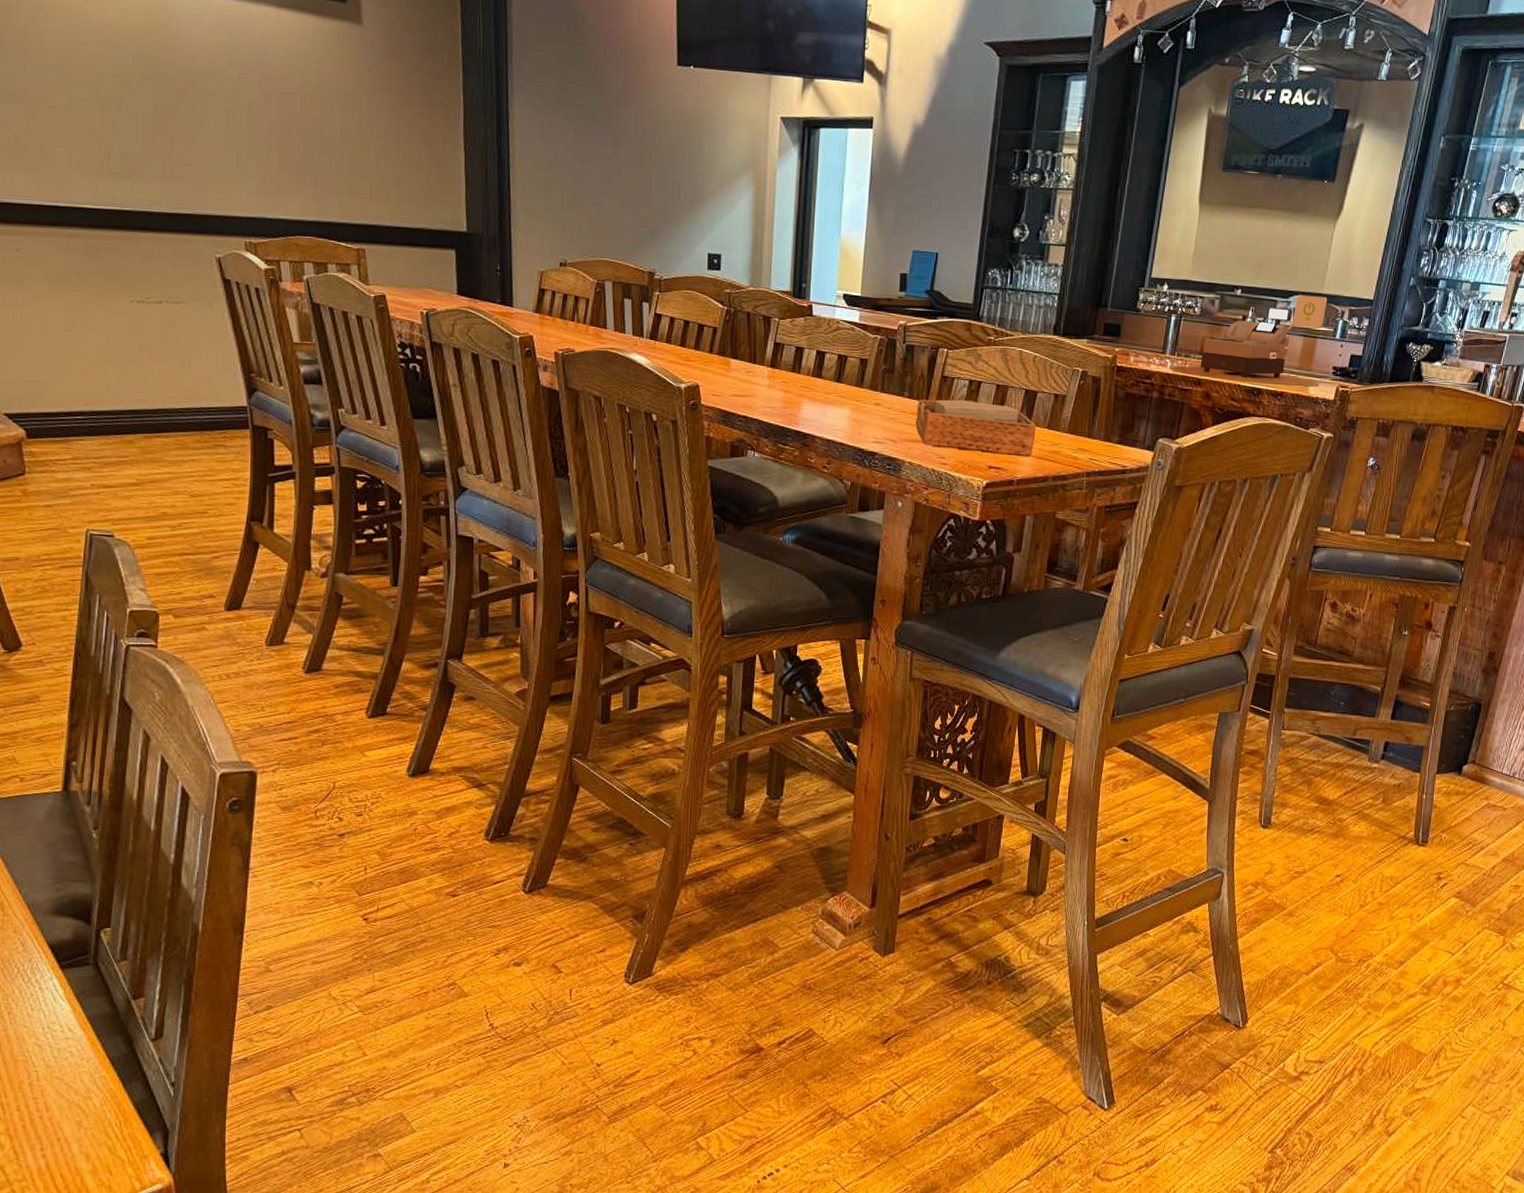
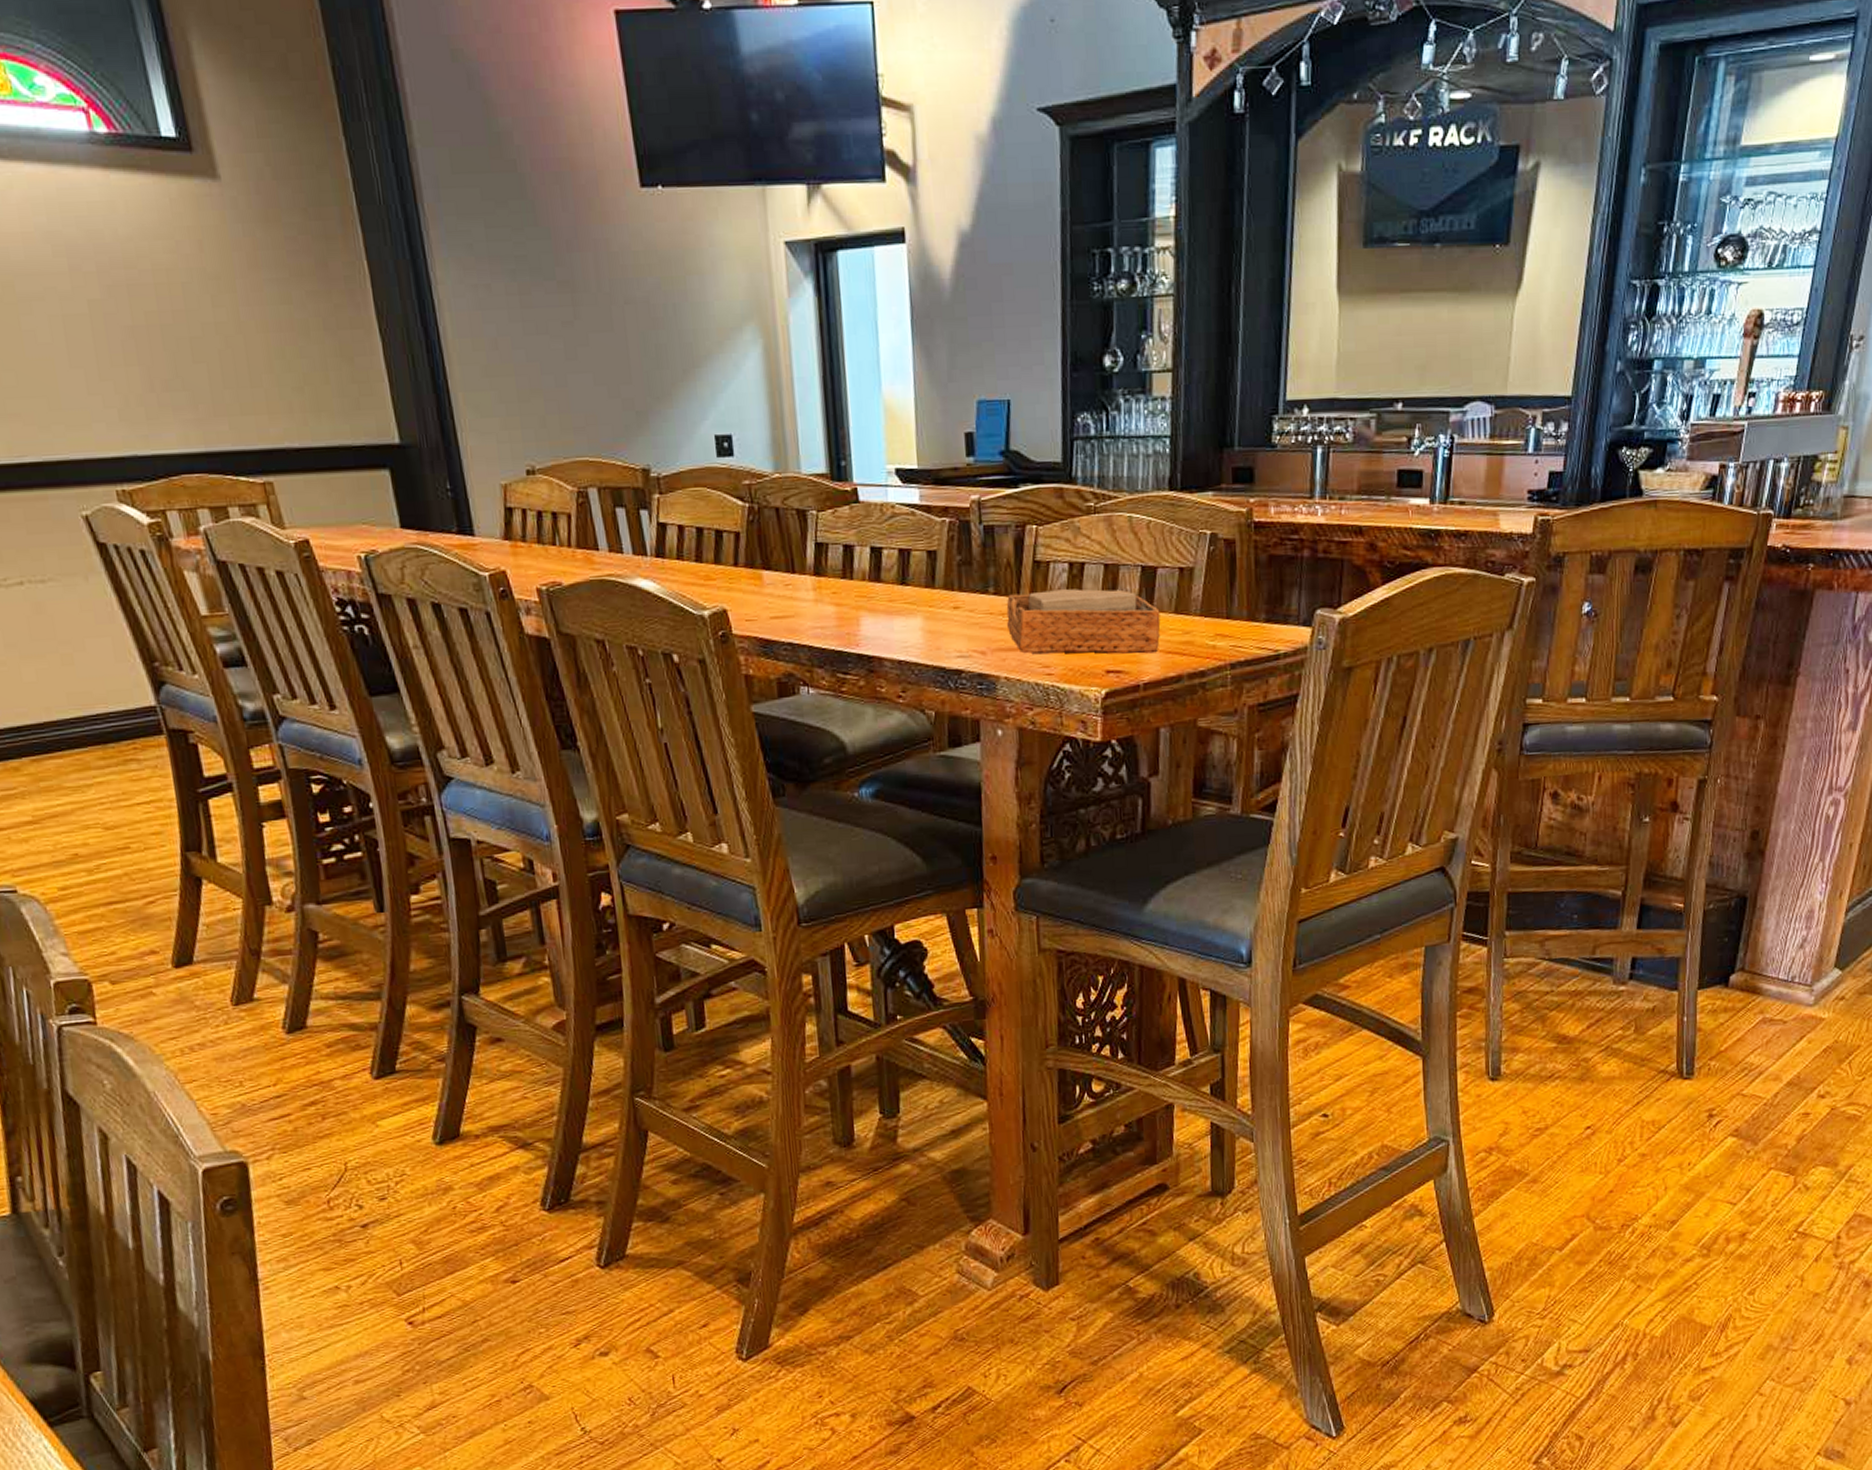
cash register: present [1169,294,1328,387] -> none [1320,399,1514,524]

